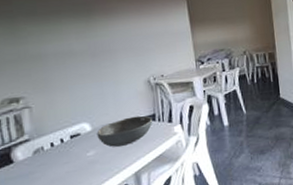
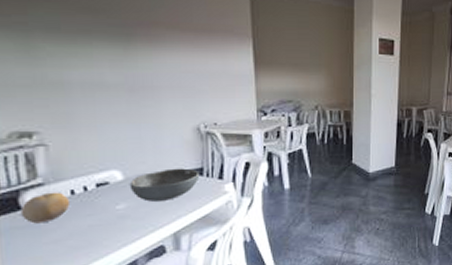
fruit: none [12,145,51,174] -> present [20,192,71,224]

